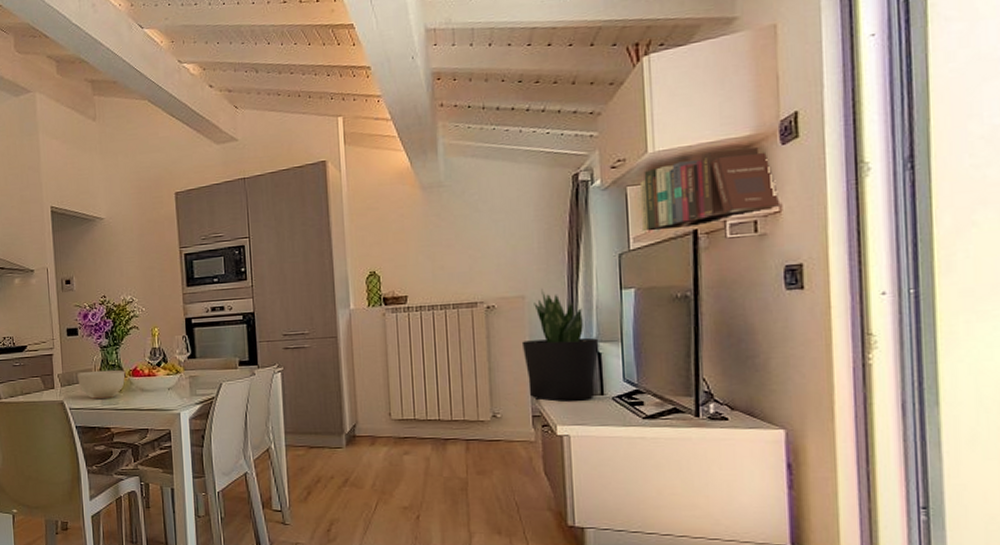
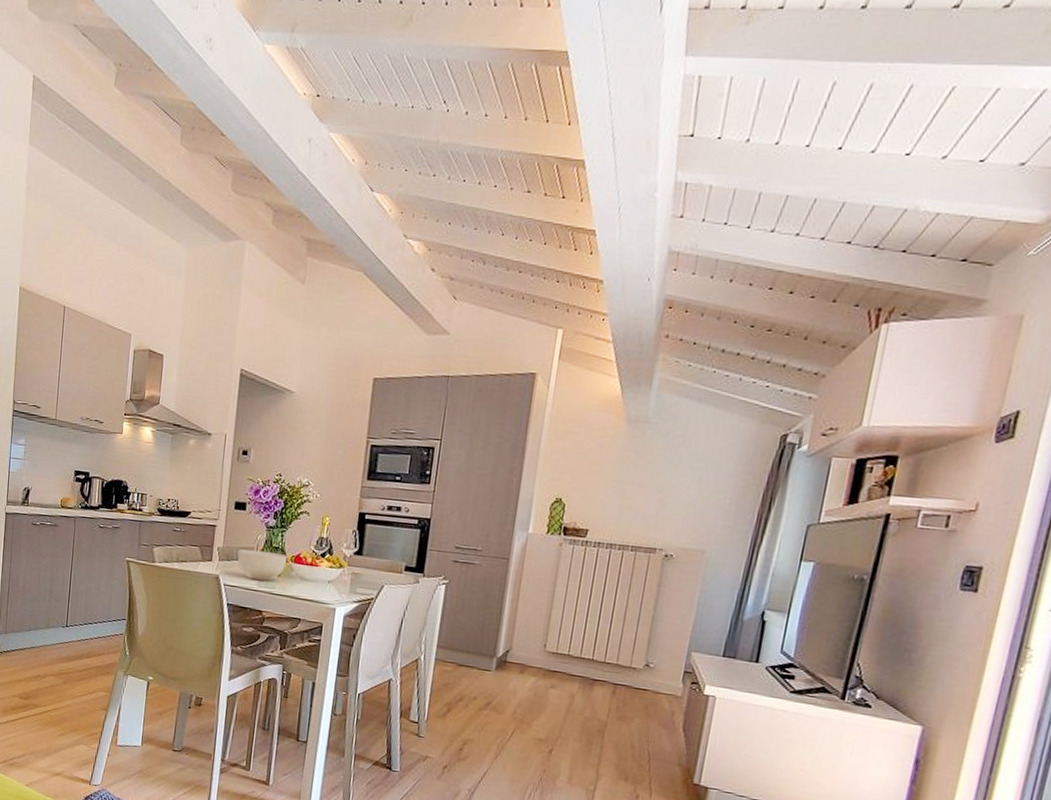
planter: present [521,289,599,402] -> none [686,546,767,666]
books: present [641,146,781,232] -> none [837,436,978,511]

